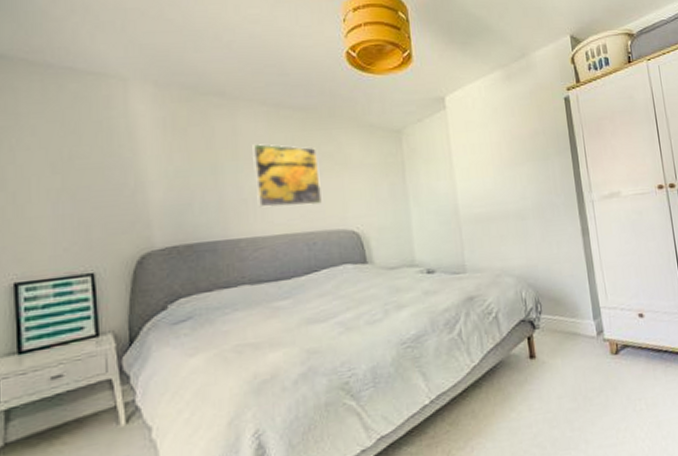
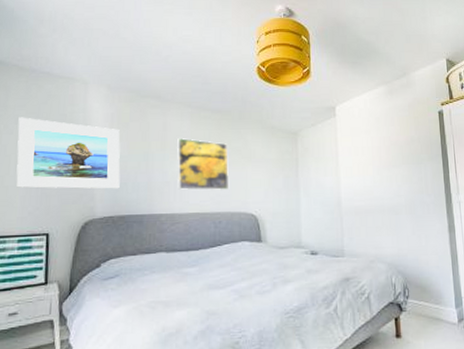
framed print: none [36,127,183,219] -> present [16,117,120,189]

